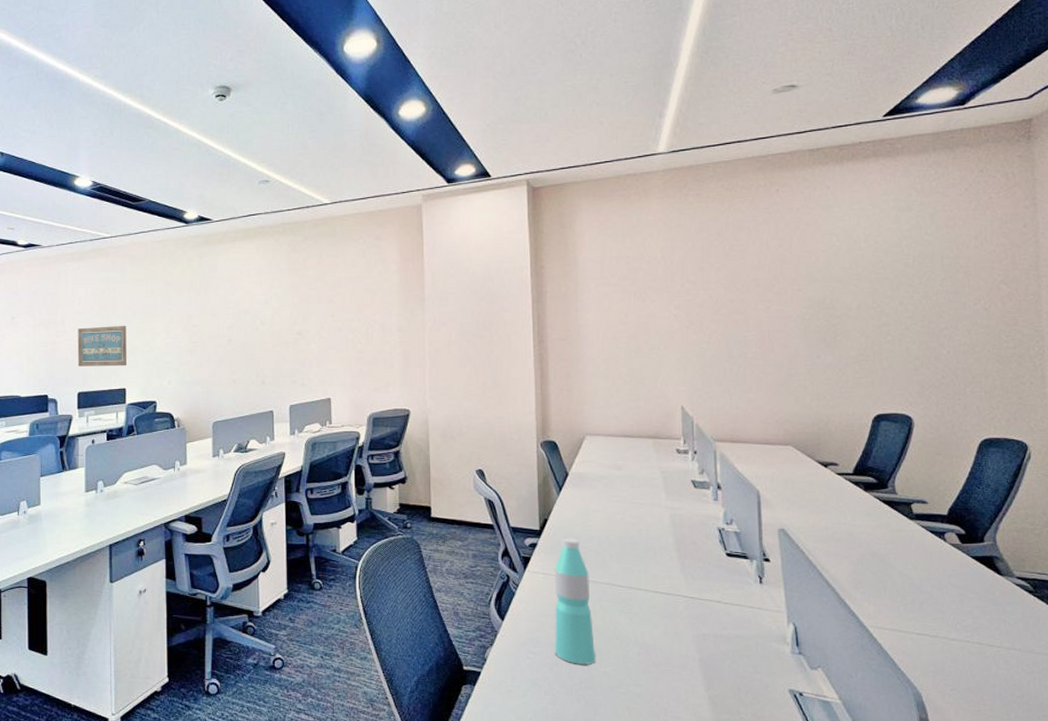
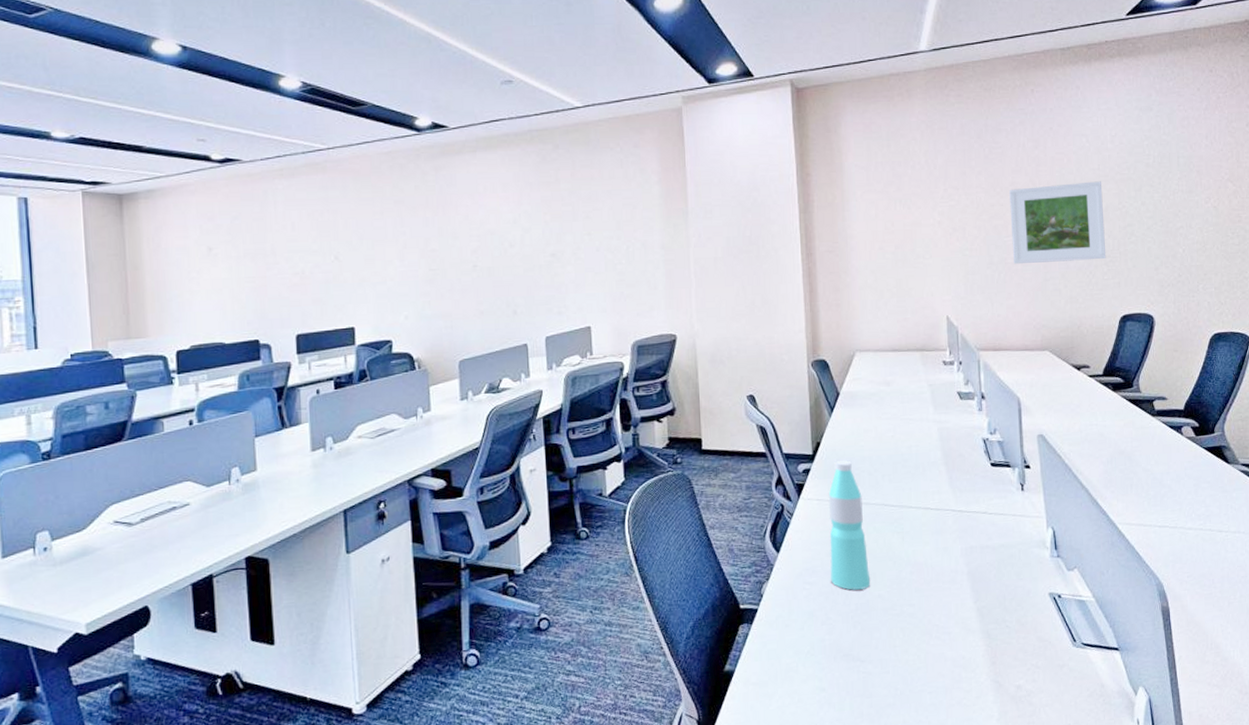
wall art: present [77,325,126,367] -> none [292,253,354,304]
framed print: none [751,280,858,359] -> present [1009,181,1106,265]

